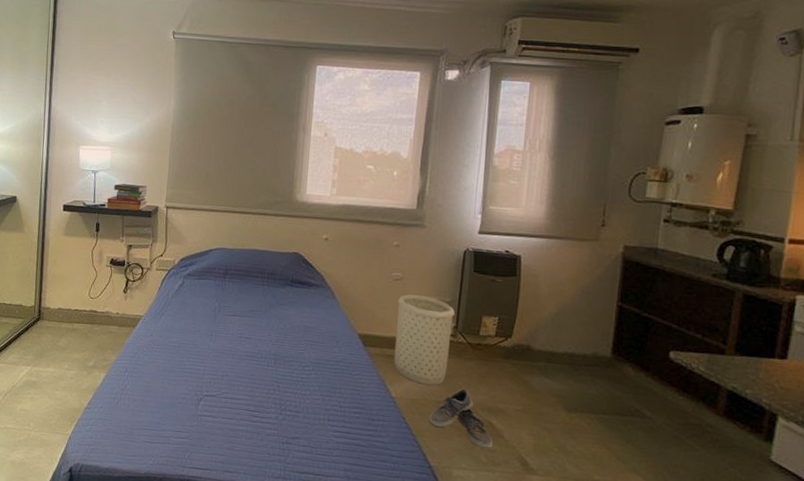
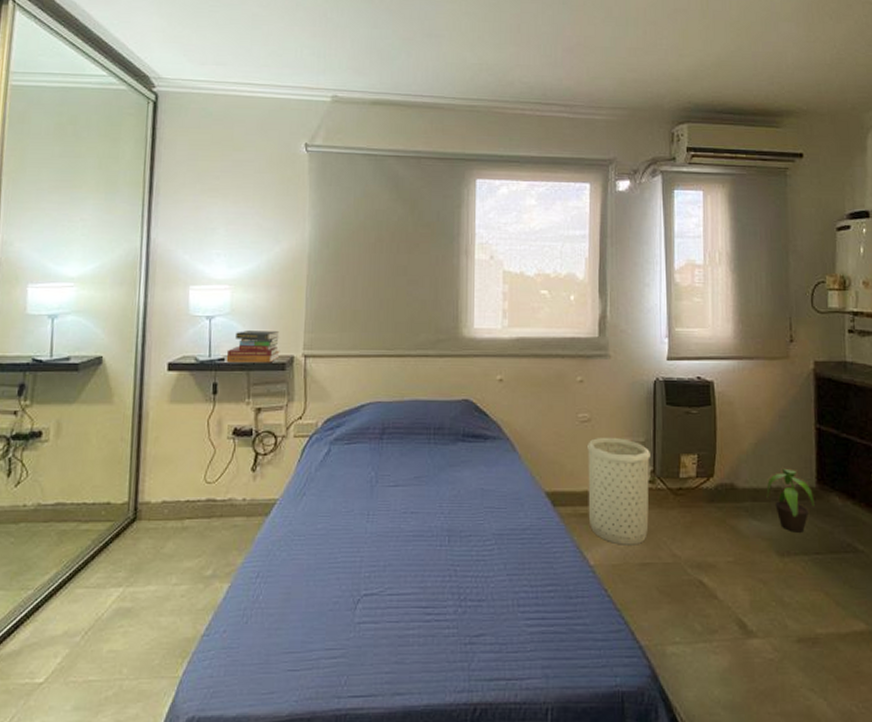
shoe: present [429,388,494,450] -> none [634,544,707,615]
potted plant: none [560,337,608,394] -> present [766,468,815,533]

